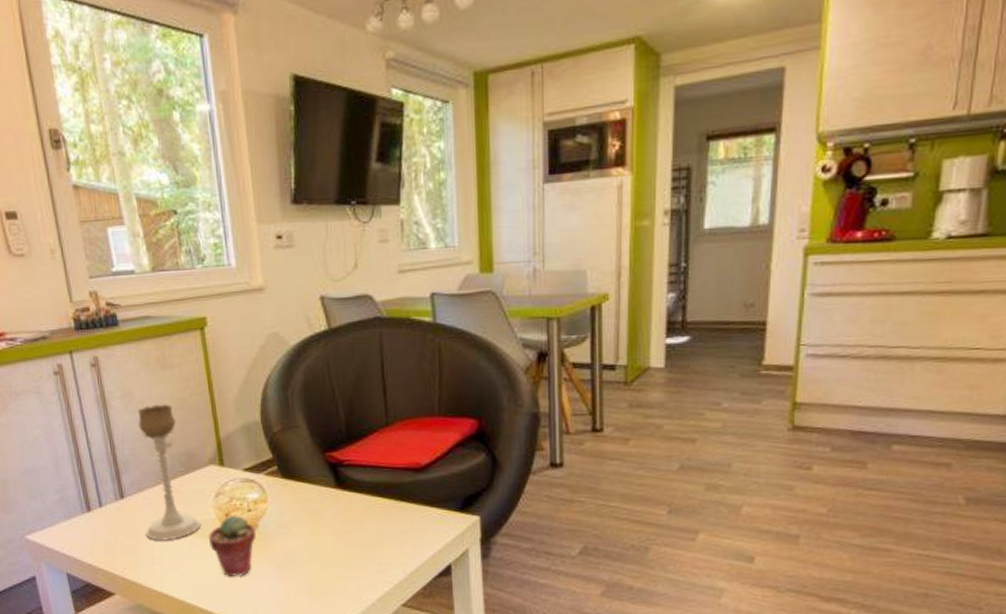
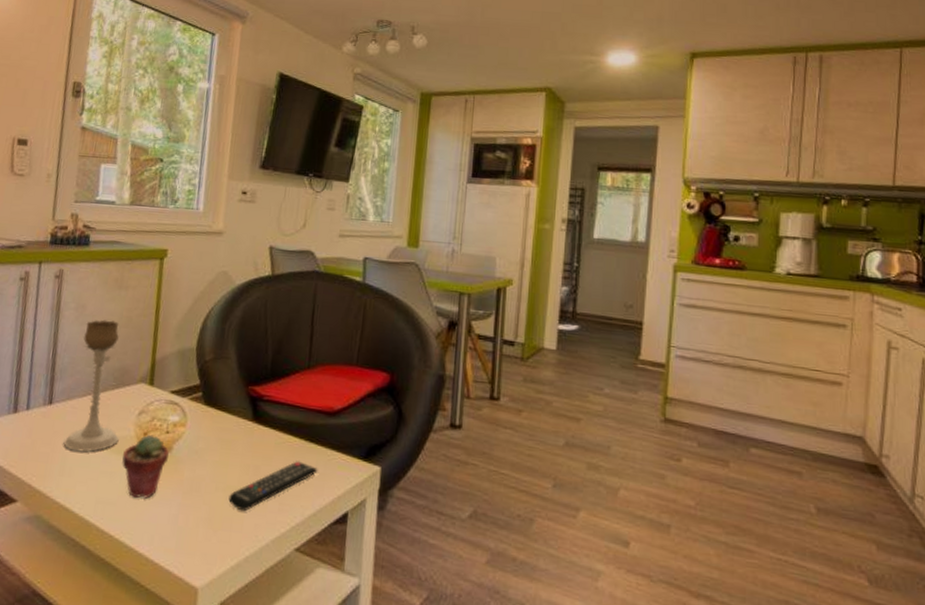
remote control: none [326,521,414,576] -> present [228,461,318,512]

